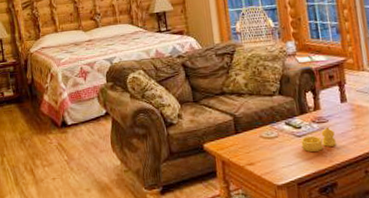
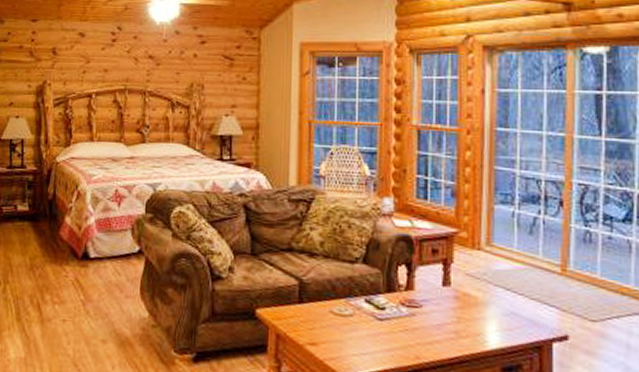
candle: present [301,127,336,153] -> none [382,313,428,343]

